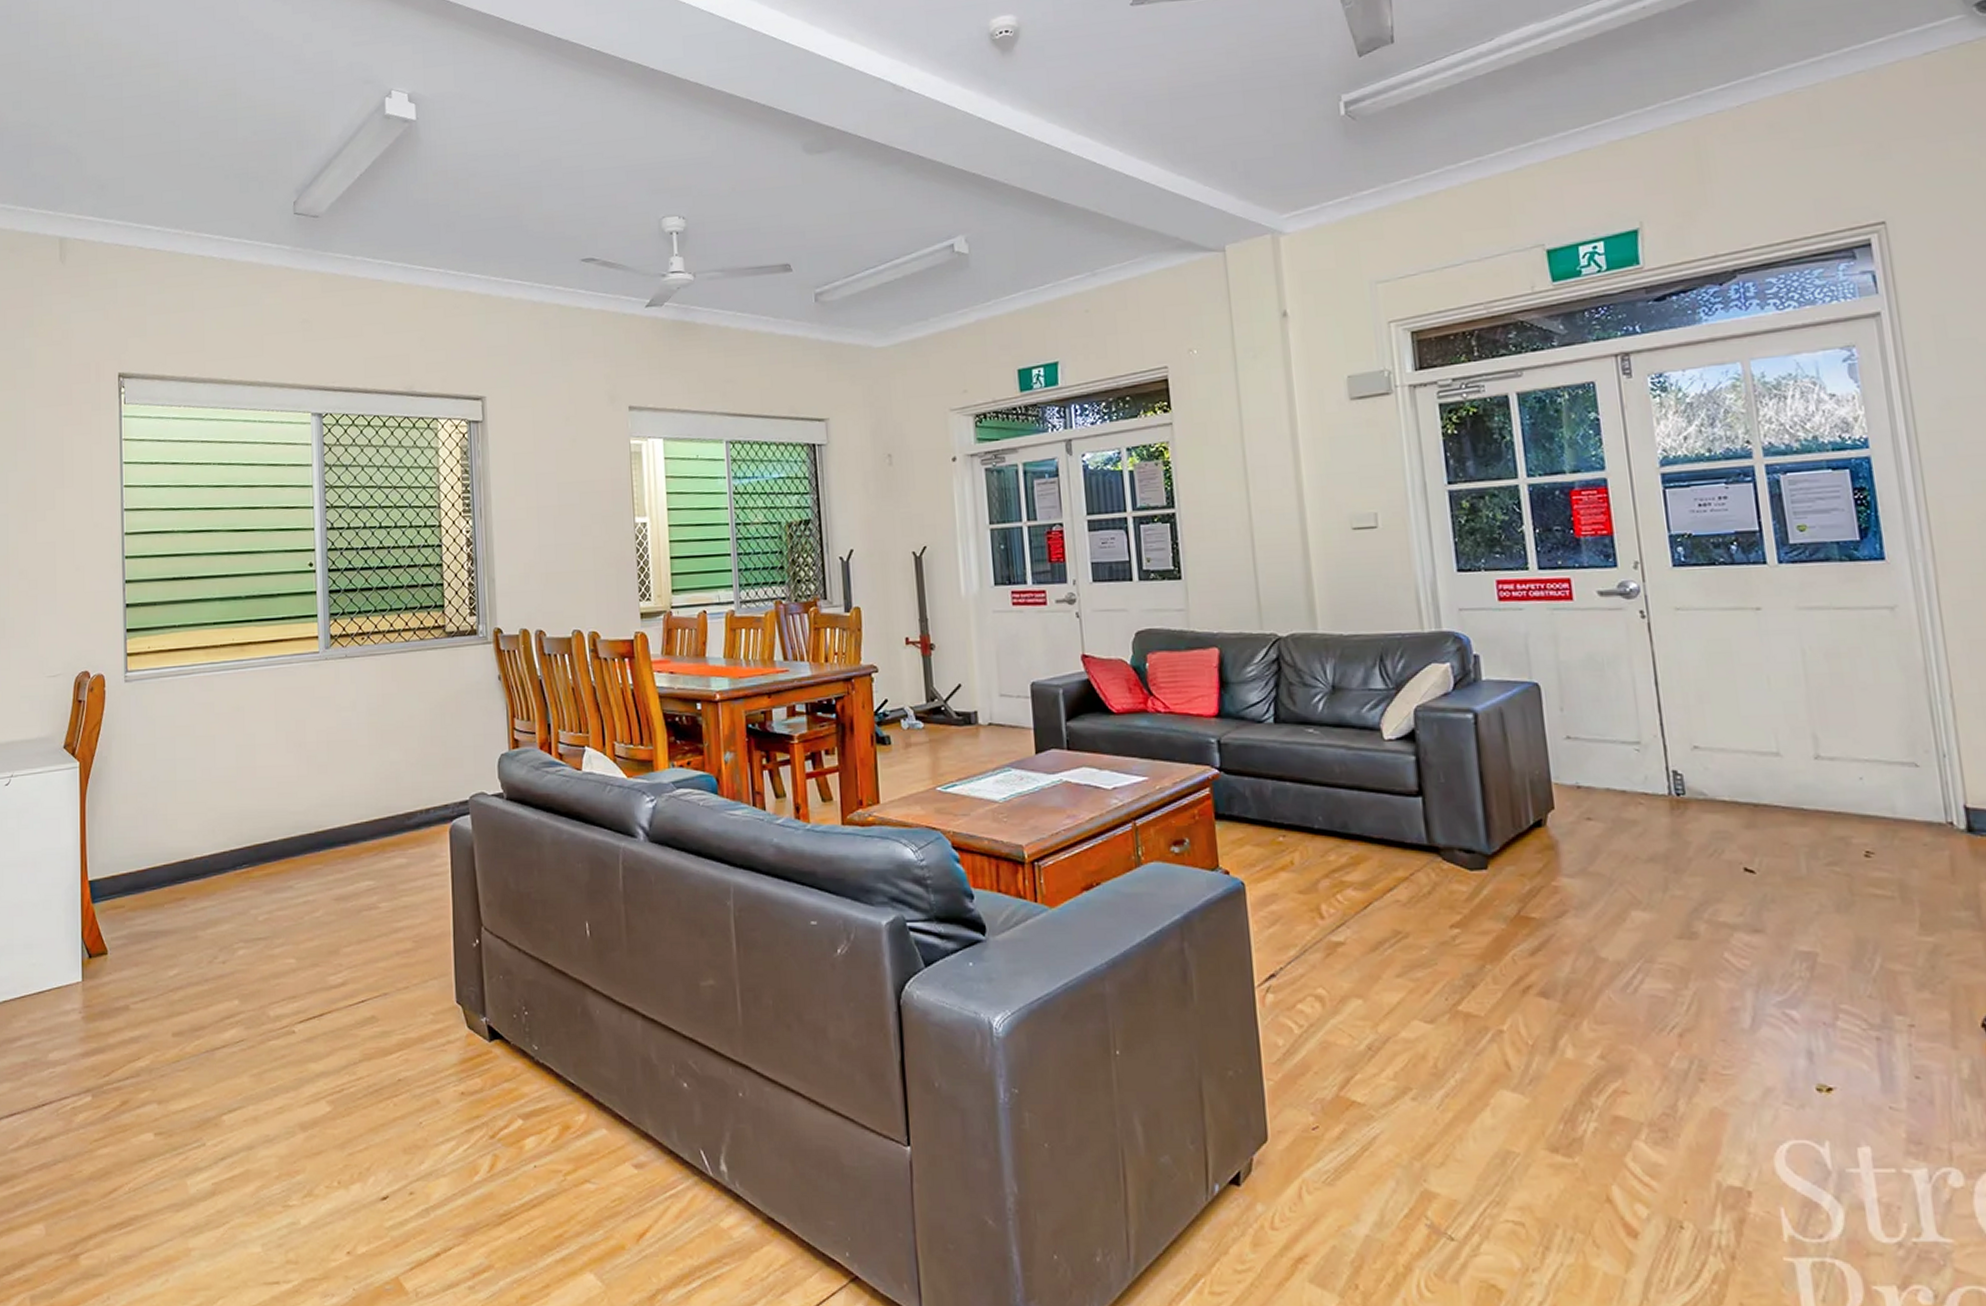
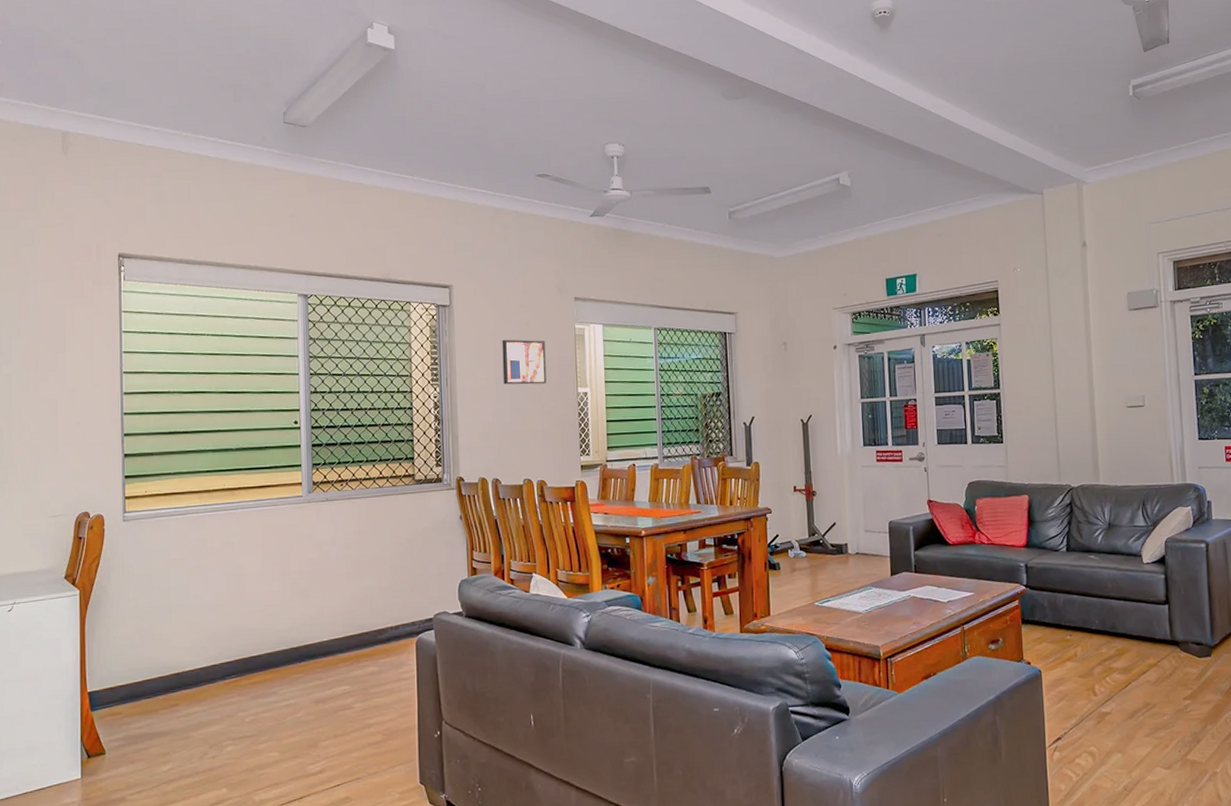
wall art: none [544,460,598,515] -> present [502,339,547,385]

